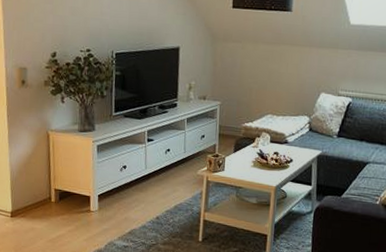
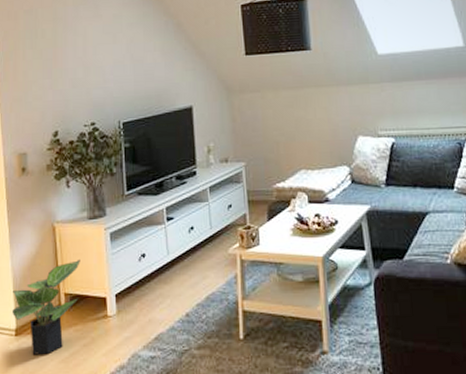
potted plant: none [9,163,70,235] -> present [13,259,80,355]

